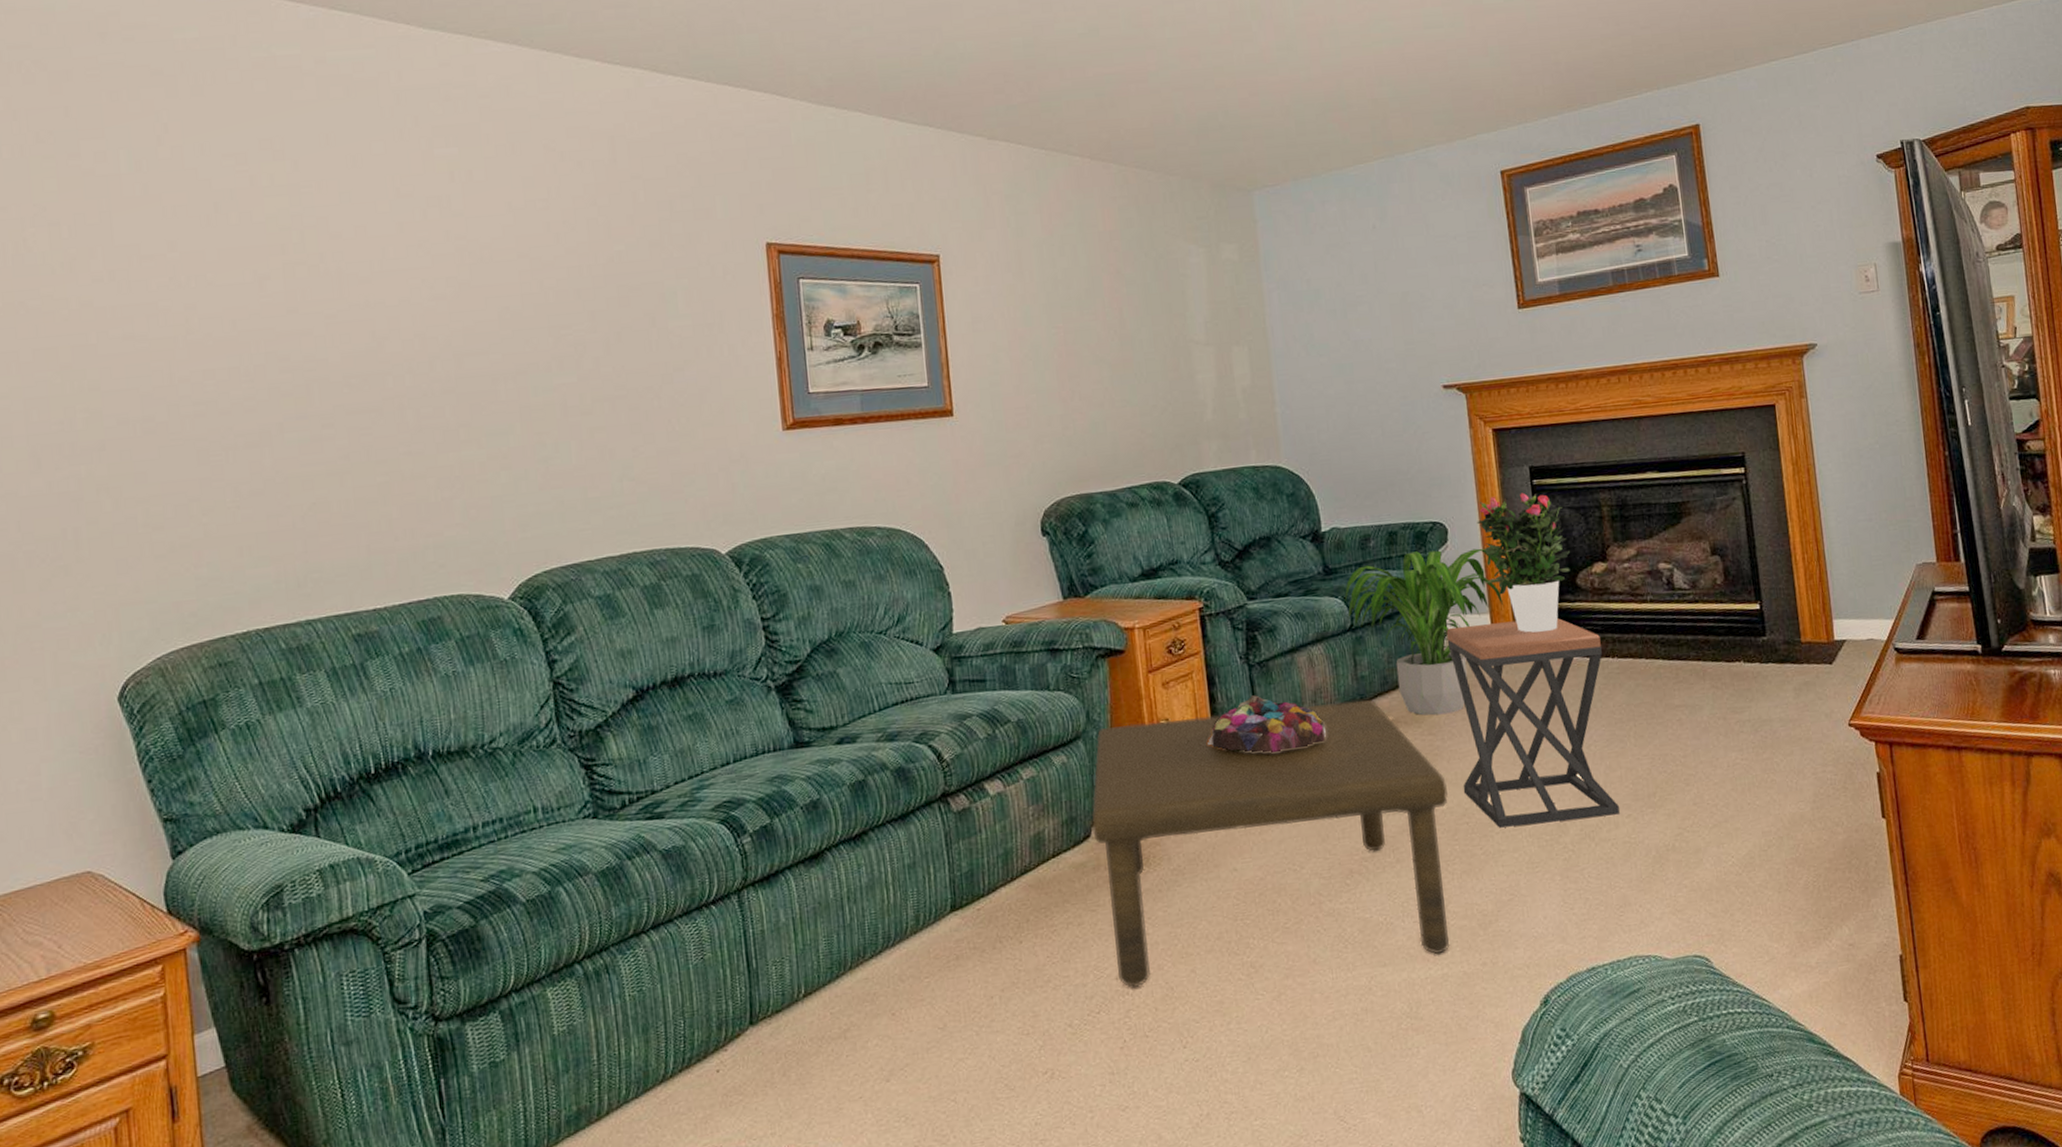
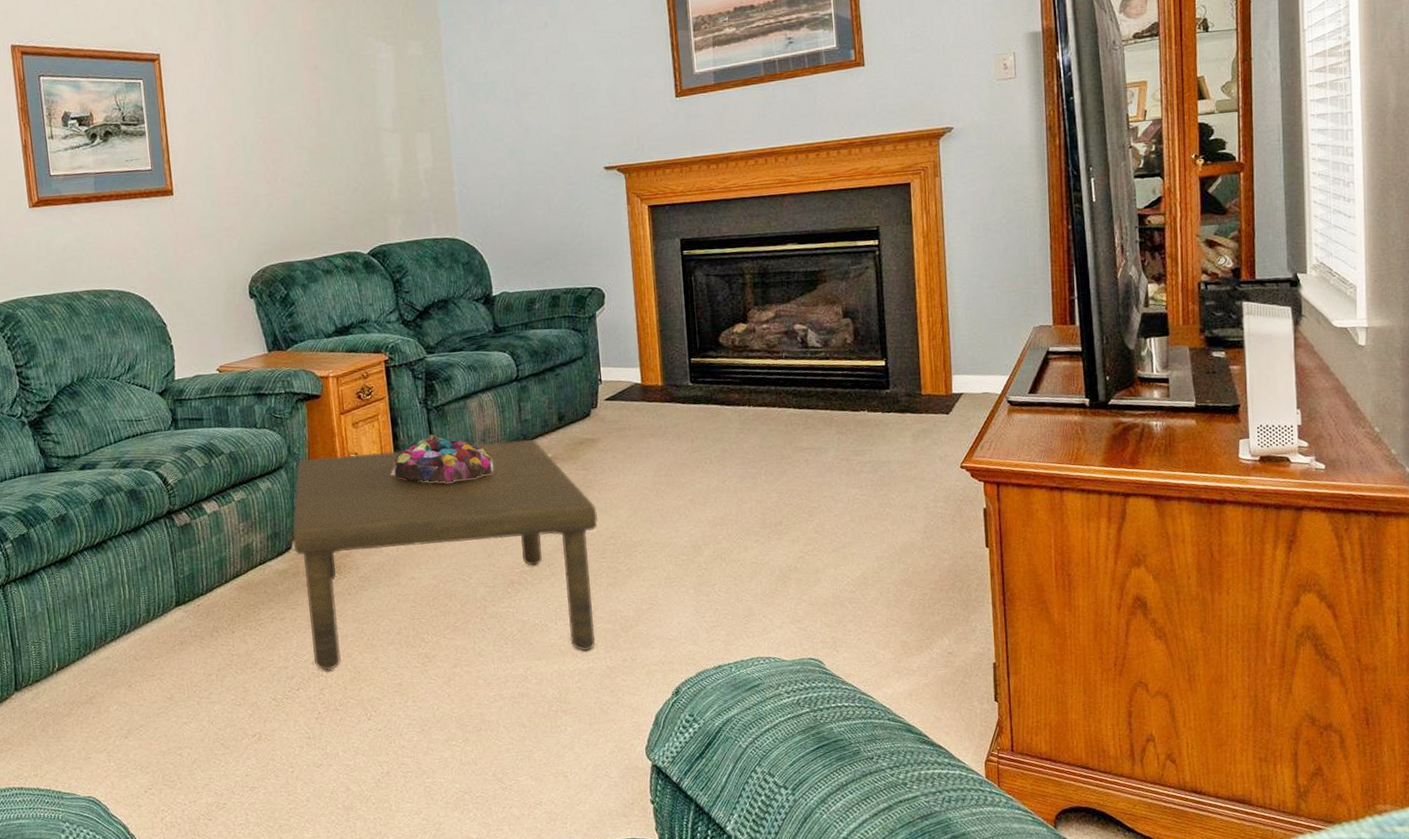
potted plant: present [1344,548,1505,716] -> none [511,310,655,454]
stool: present [1446,618,1620,828] -> none [600,372,749,549]
potted flower: present [1477,492,1570,633] -> none [631,262,714,384]

